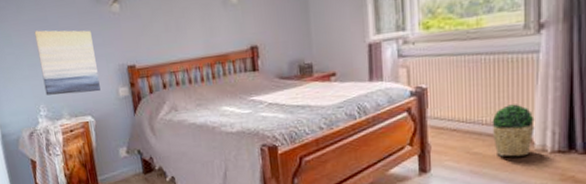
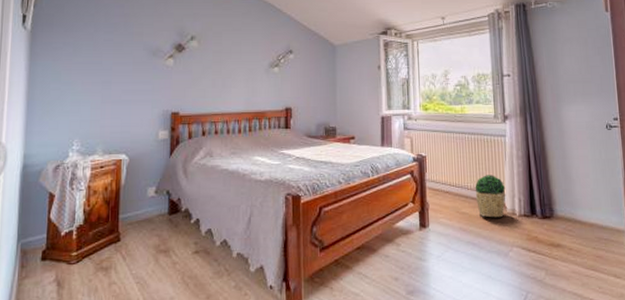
wall art: present [34,30,101,95] -> none [83,72,142,133]

